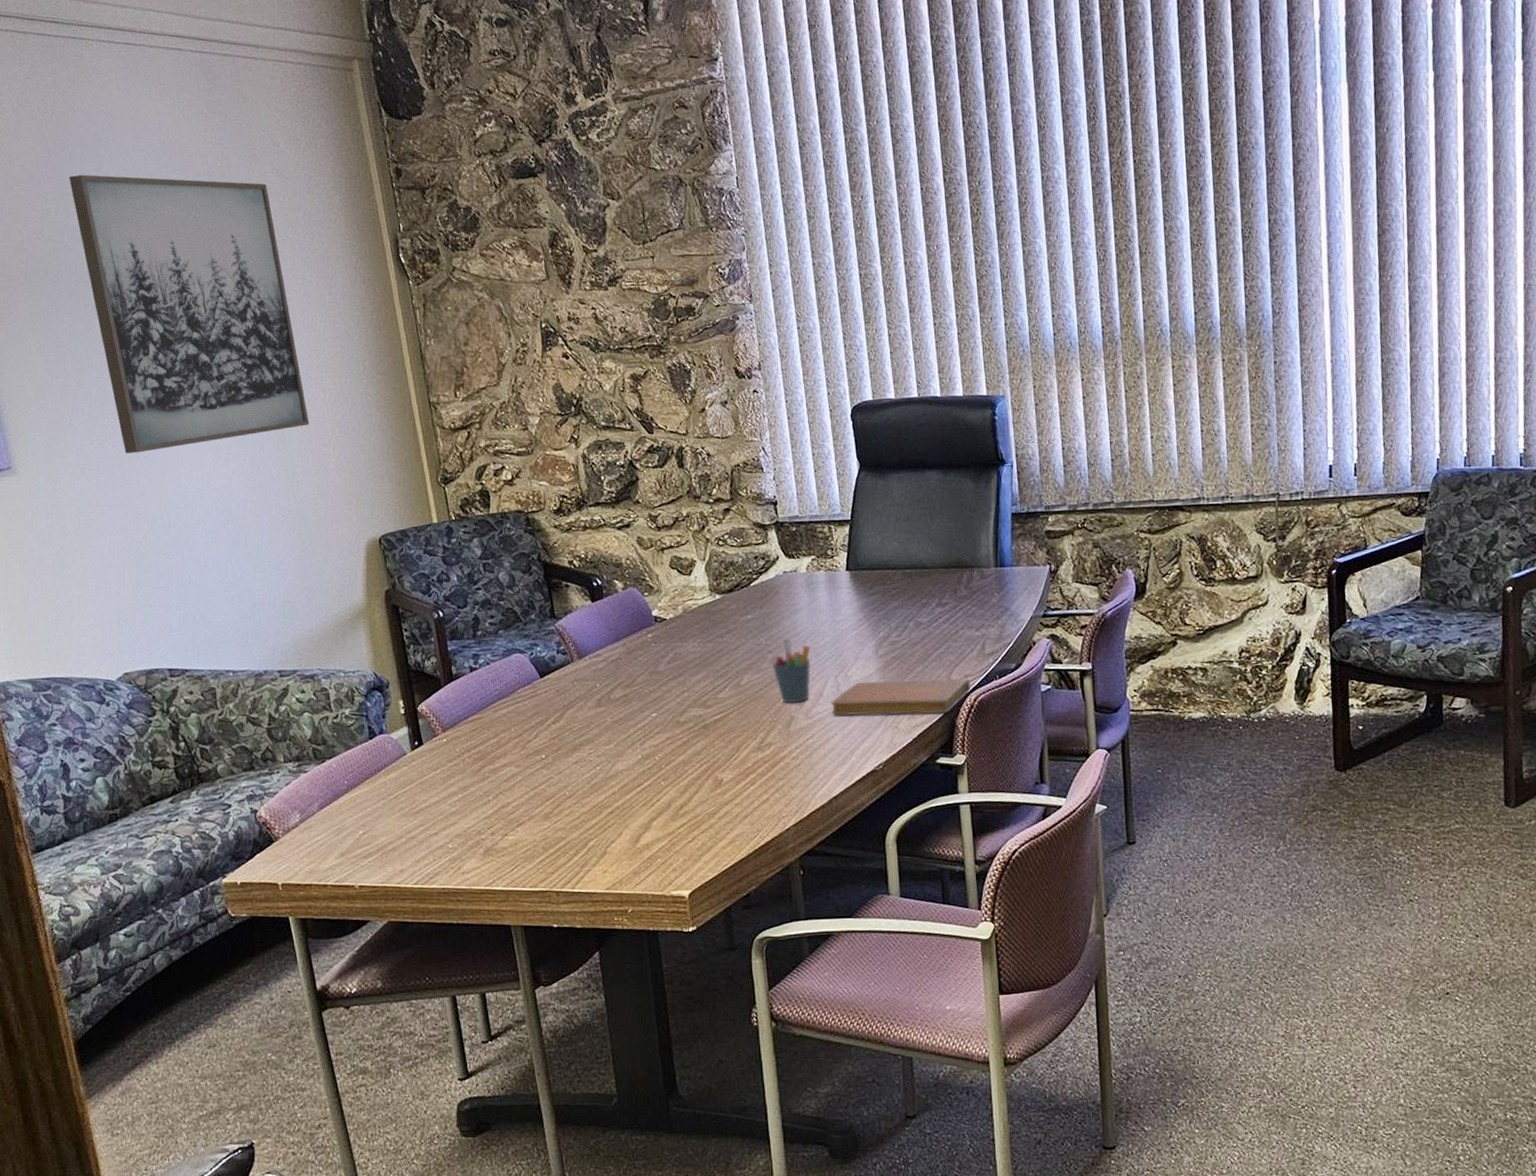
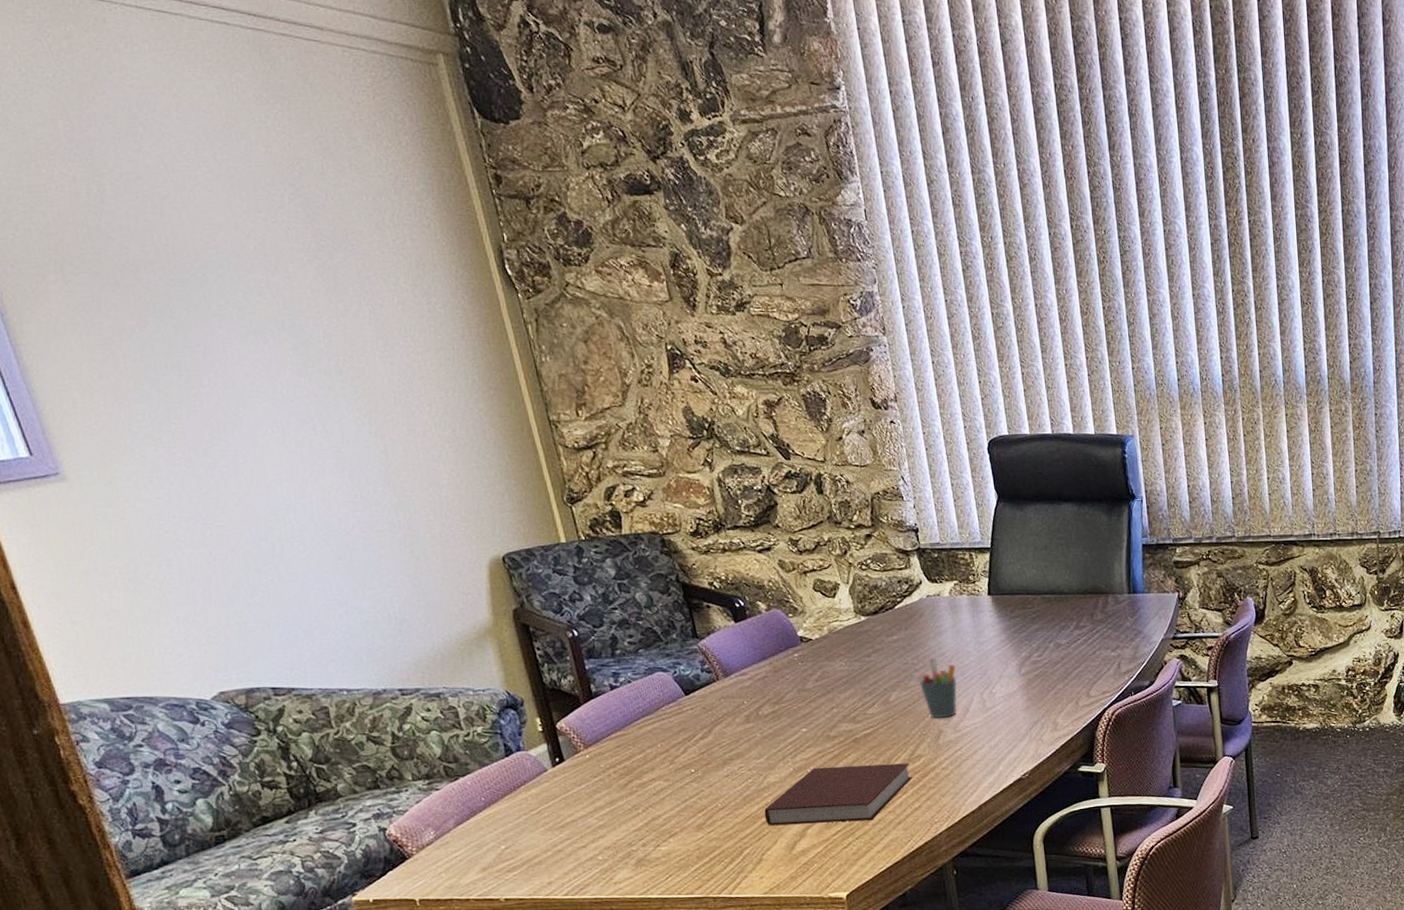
wall art: present [69,174,310,453] -> none [101,155,415,462]
notebook: none [611,751,761,816] -> present [764,763,912,825]
notebook: present [831,678,970,716] -> none [977,694,1108,730]

